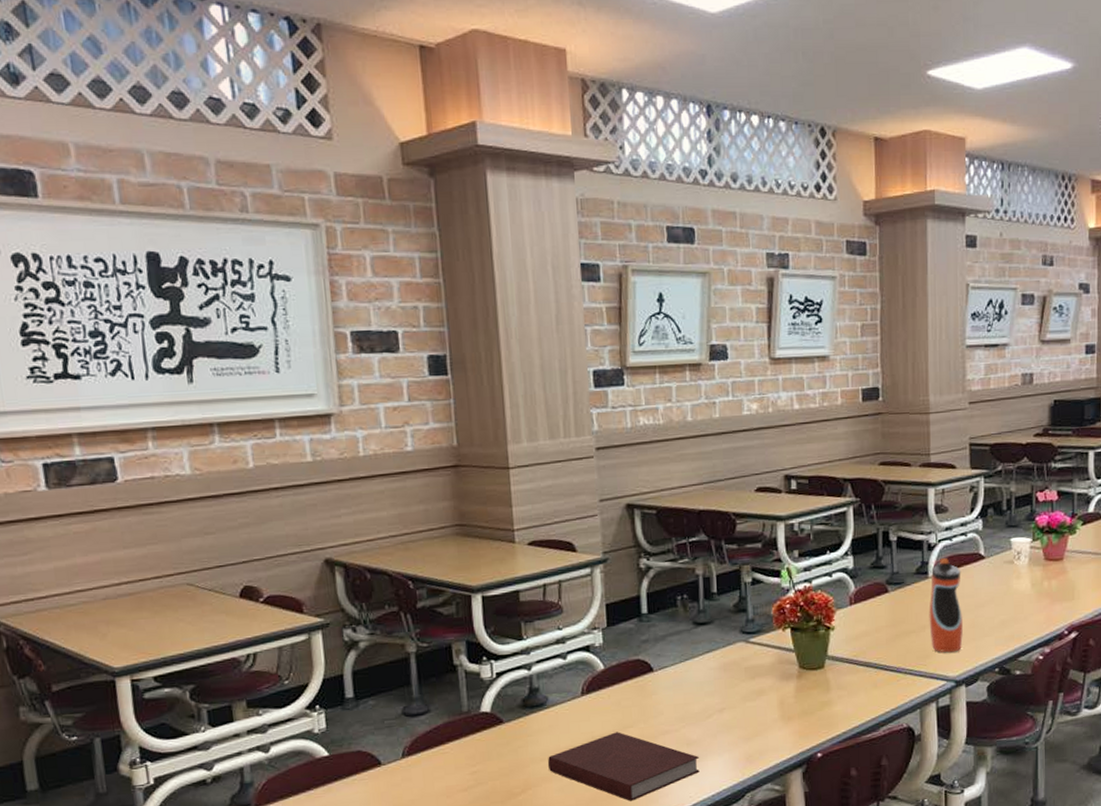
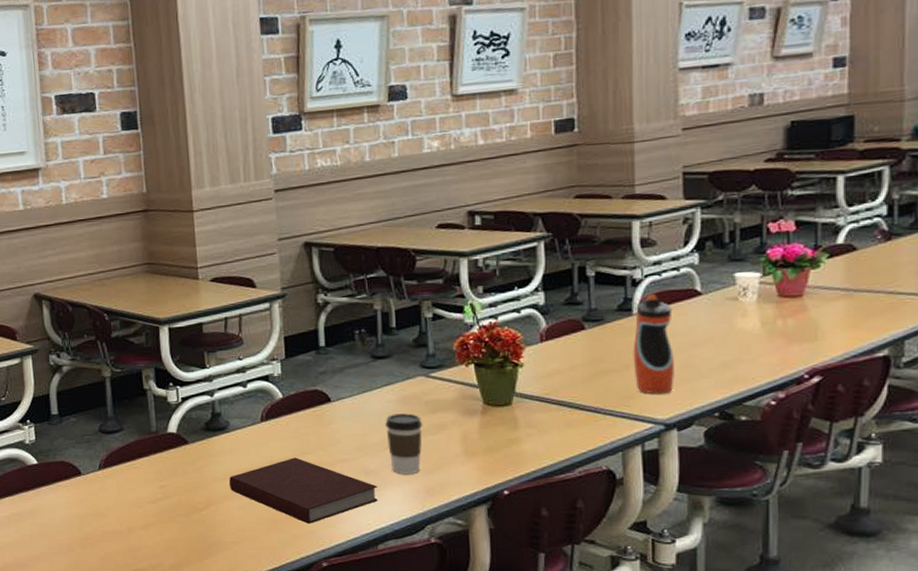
coffee cup: none [707,680,743,744] -> present [385,413,423,475]

